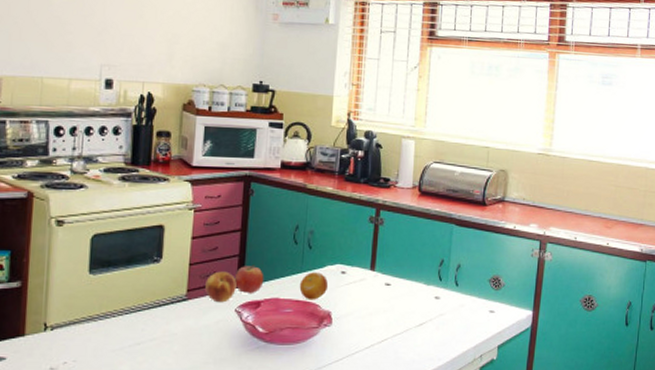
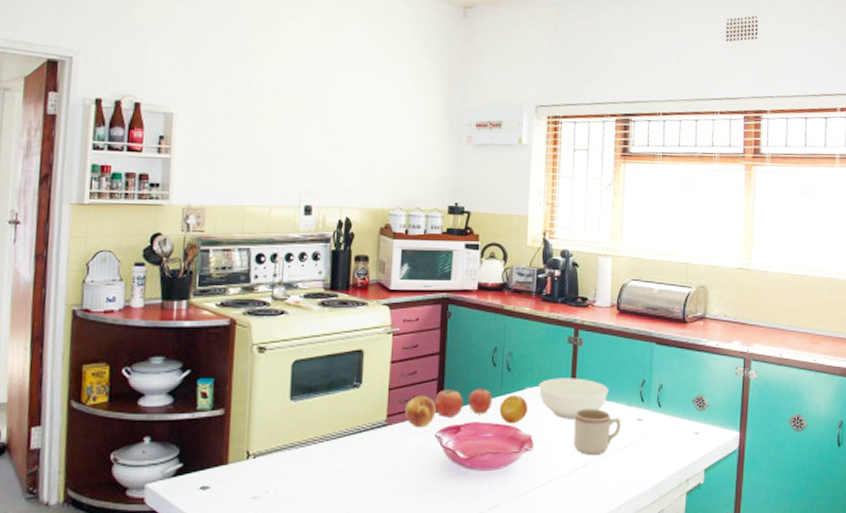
fruit: none [268,265,293,290] -> present [468,388,492,414]
bowl: none [338,256,408,296] -> present [538,378,609,419]
mug: none [372,287,419,331] -> present [574,409,621,455]

